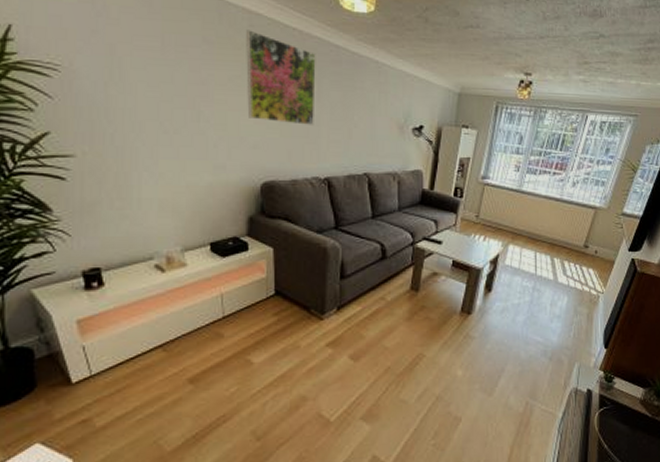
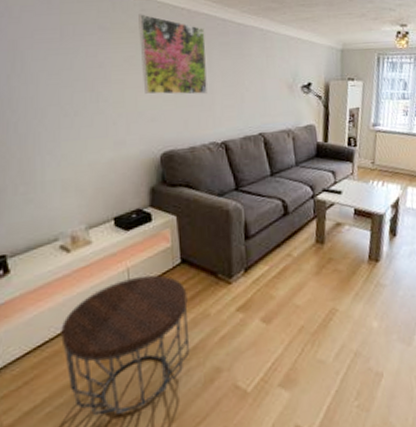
side table: none [153,302,279,428] -> present [61,275,190,416]

